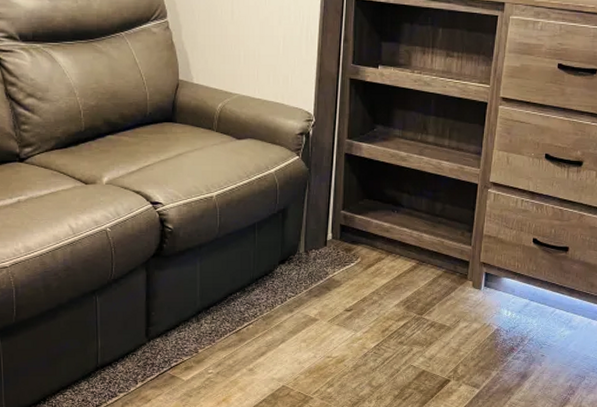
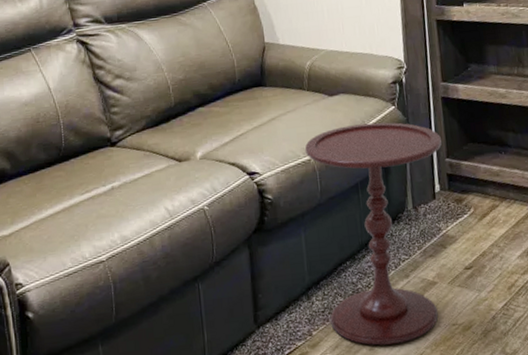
side table: none [208,169,339,368] -> present [304,122,442,346]

